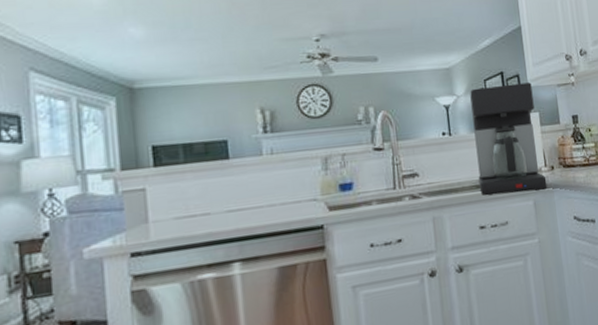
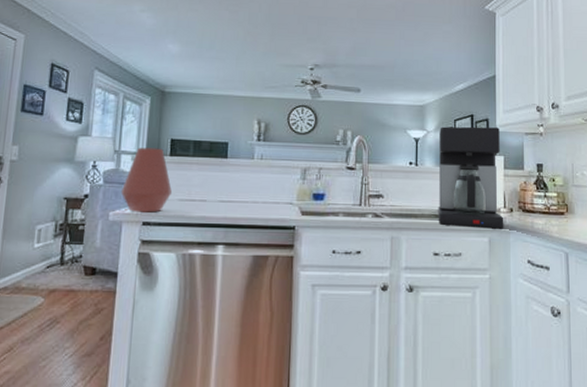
vase: none [94,159,165,244] -> present [120,147,173,213]

